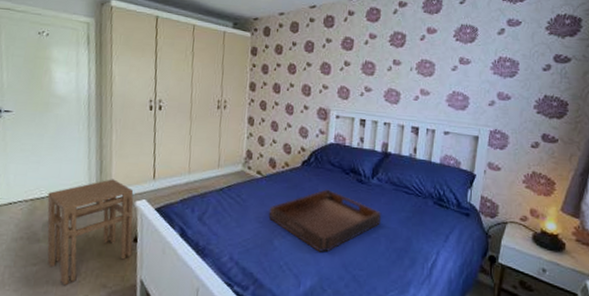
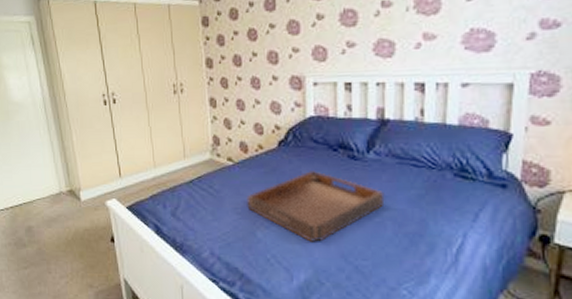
stool: present [47,179,134,286] -> none [24,181,111,287]

